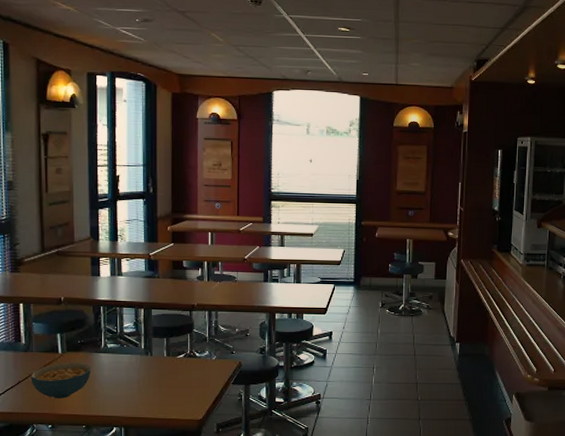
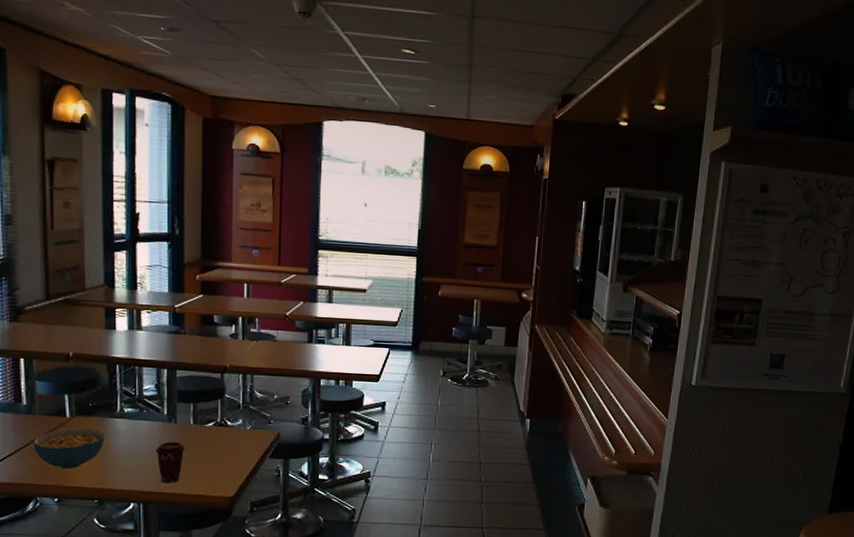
coffee cup: none [134,372,160,409] -> present [155,441,185,484]

